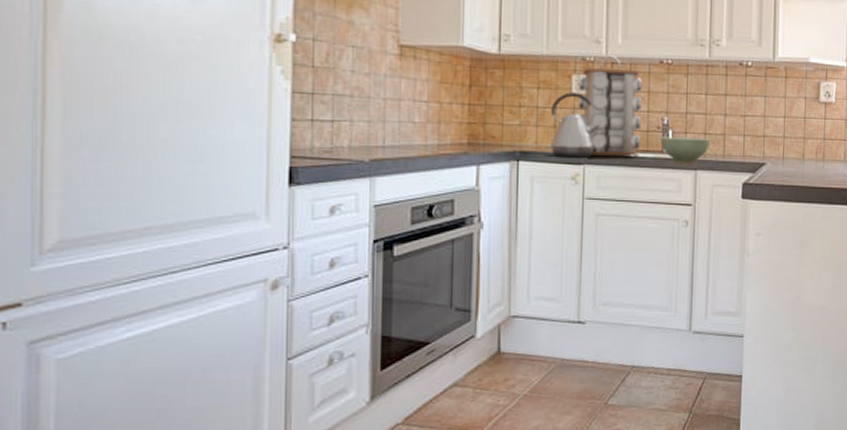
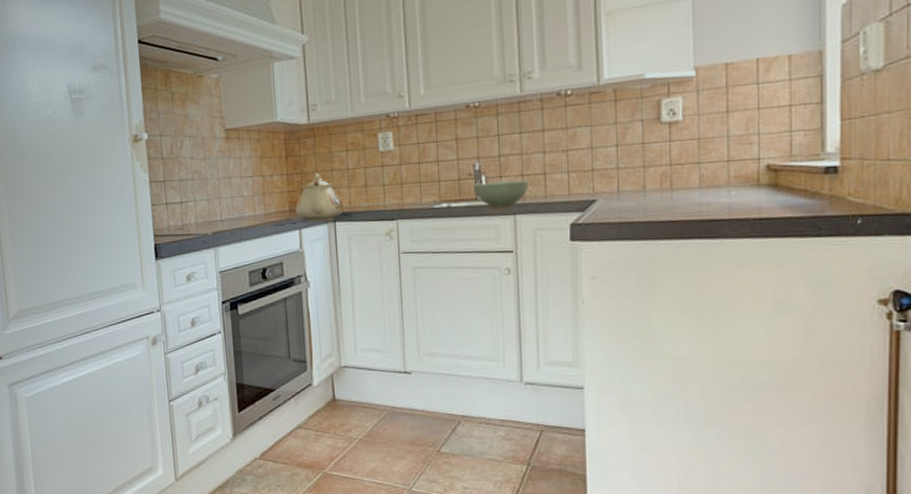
teapot: none [475,106,530,160] -> present [295,172,344,223]
kettle: present [547,92,600,159] -> none [360,150,410,216]
spice rack: present [578,55,642,158] -> none [384,107,452,211]

